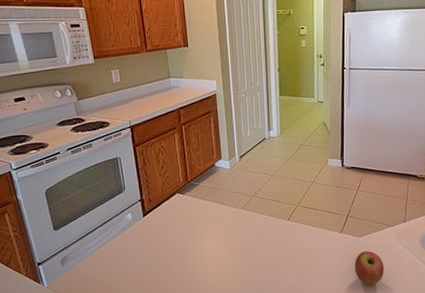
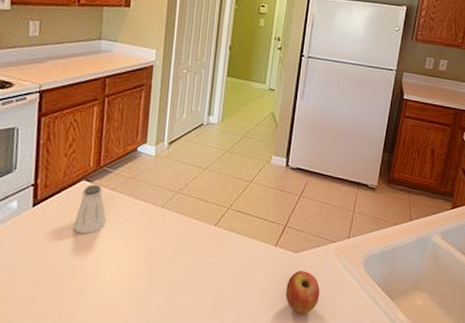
saltshaker: none [176,196,200,234] -> present [72,184,106,233]

